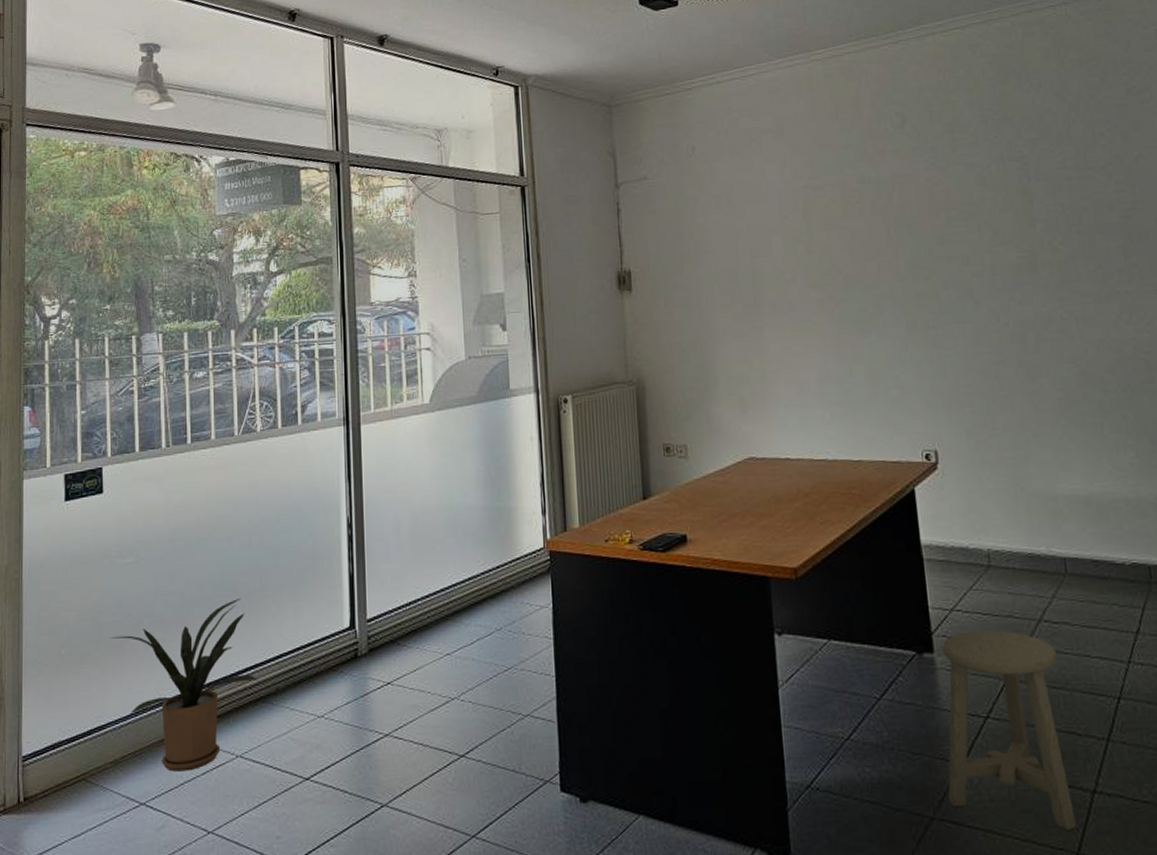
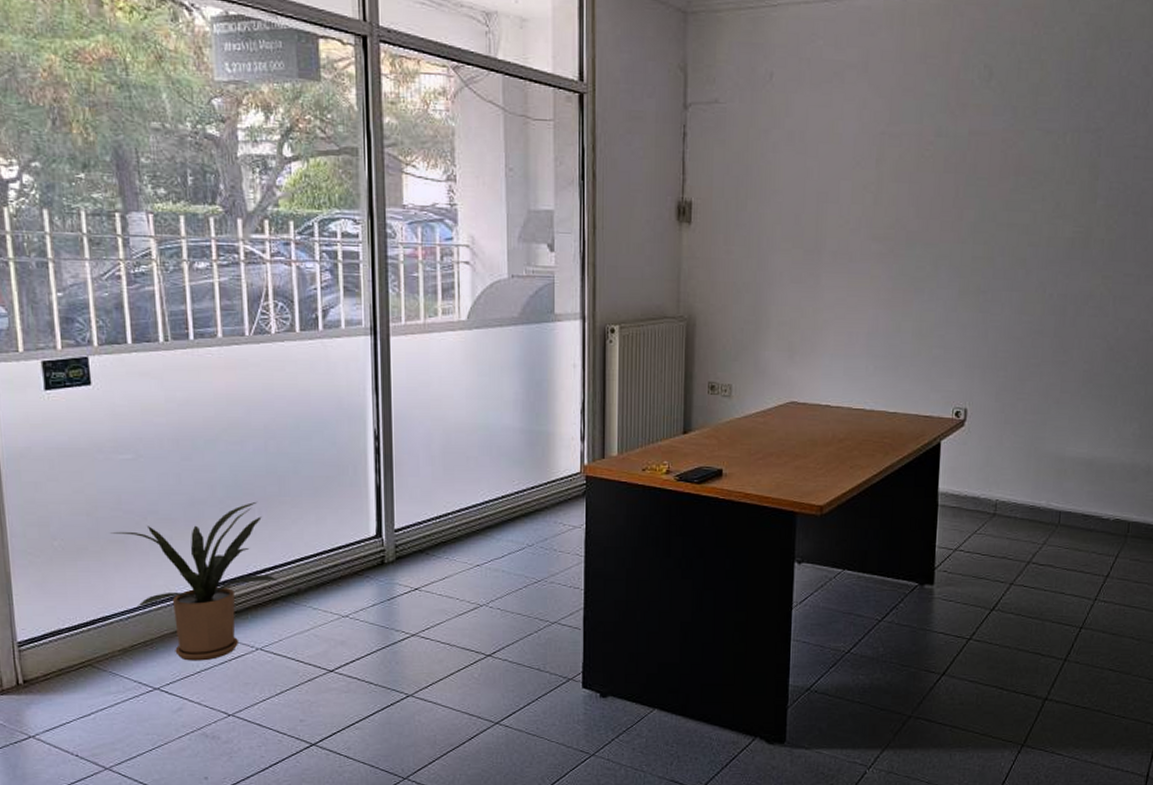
stool: present [942,630,1076,830] -> none [926,568,1038,728]

